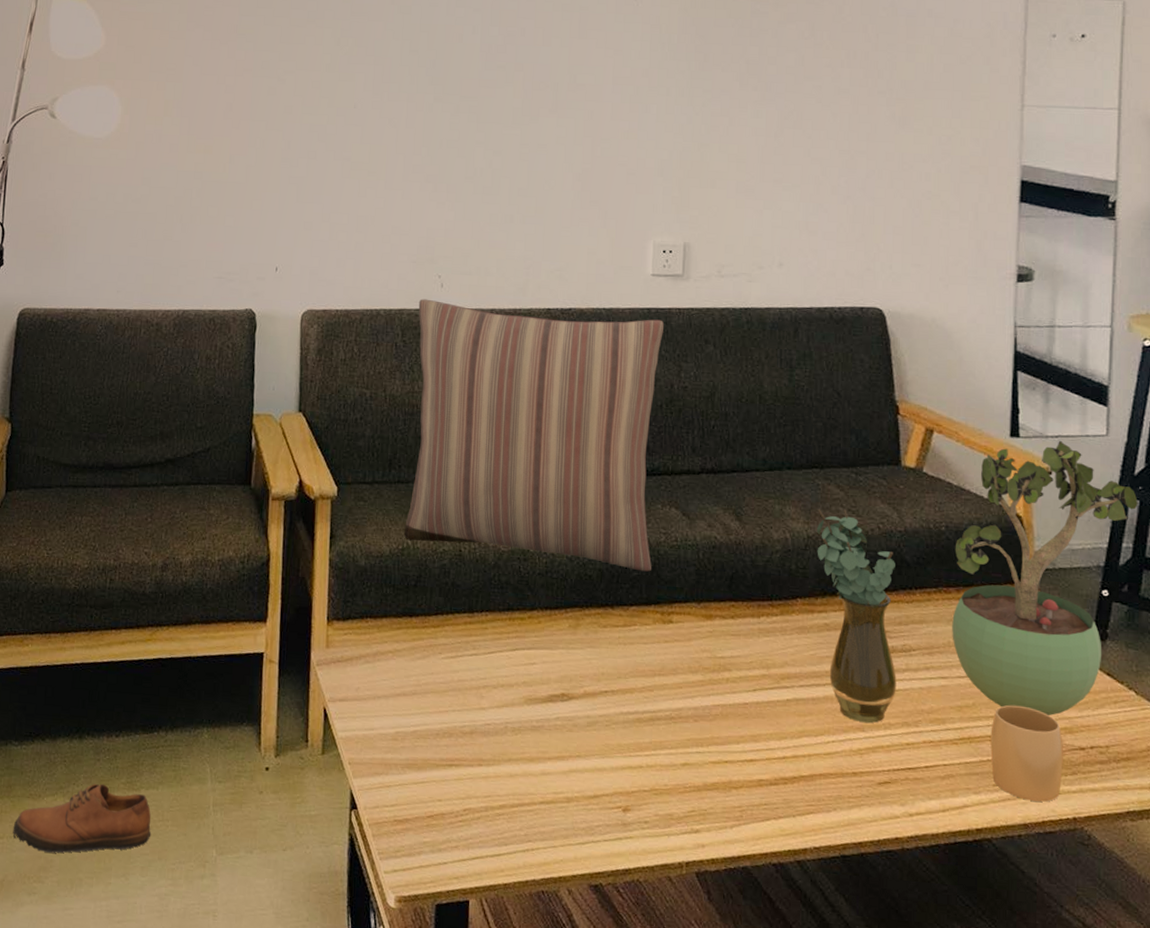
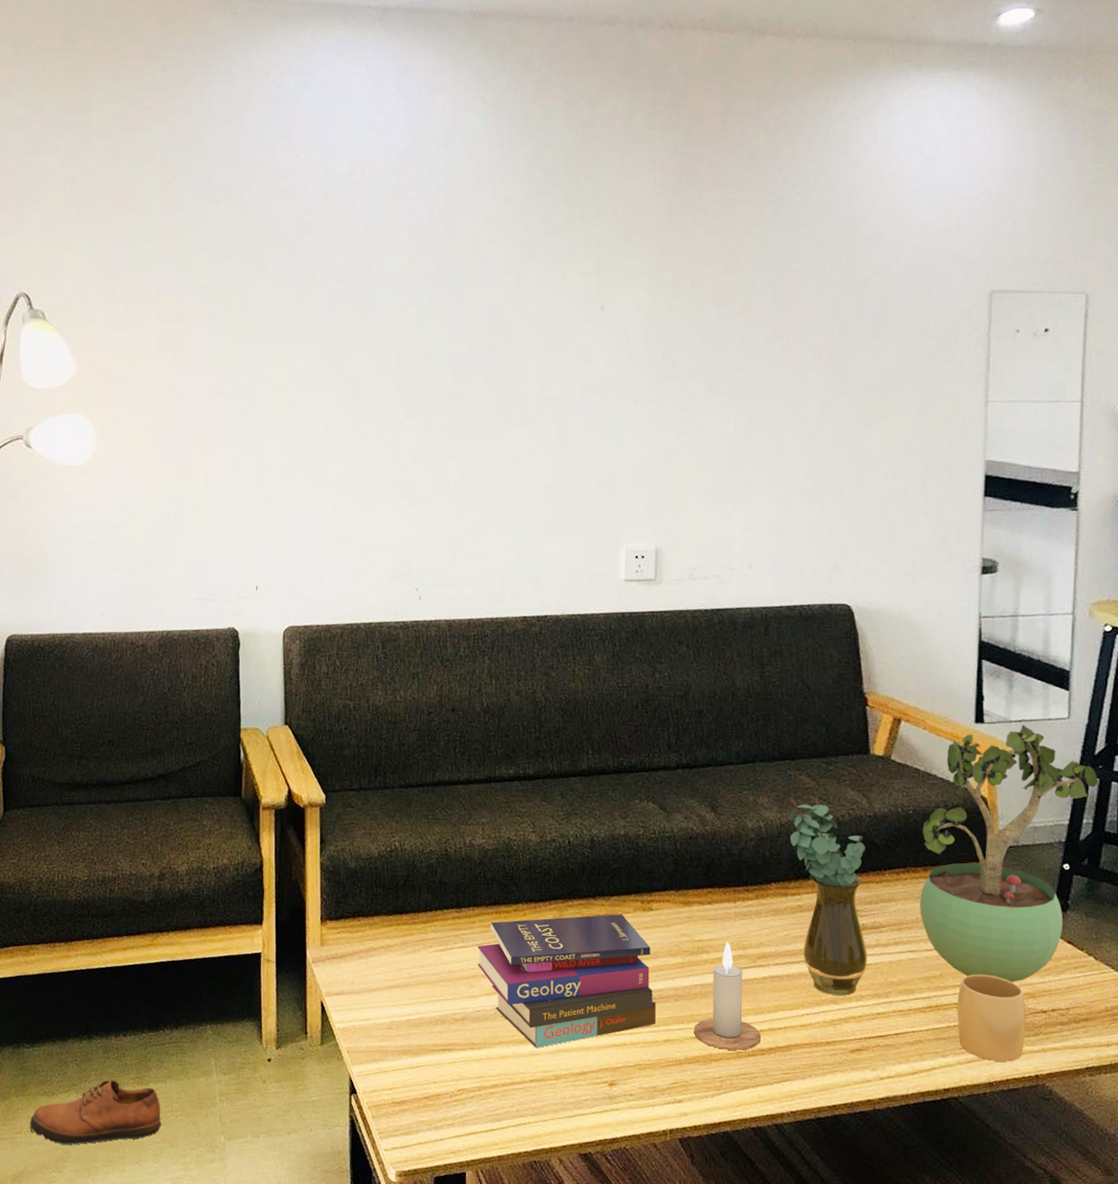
pillow: present [404,299,664,573] -> none [392,611,637,864]
books: none [488,625,674,768] -> present [477,913,656,1049]
candle: none [713,660,784,778] -> present [694,942,761,1050]

